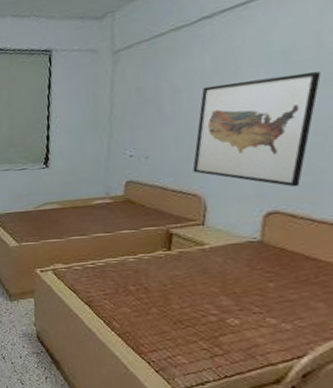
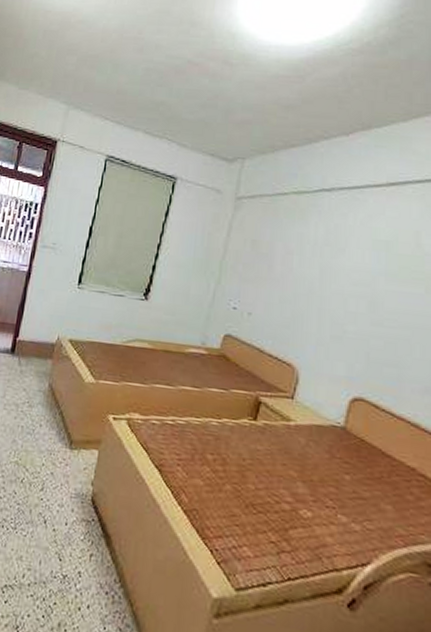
wall art: present [192,71,321,187] -> none [291,256,415,377]

